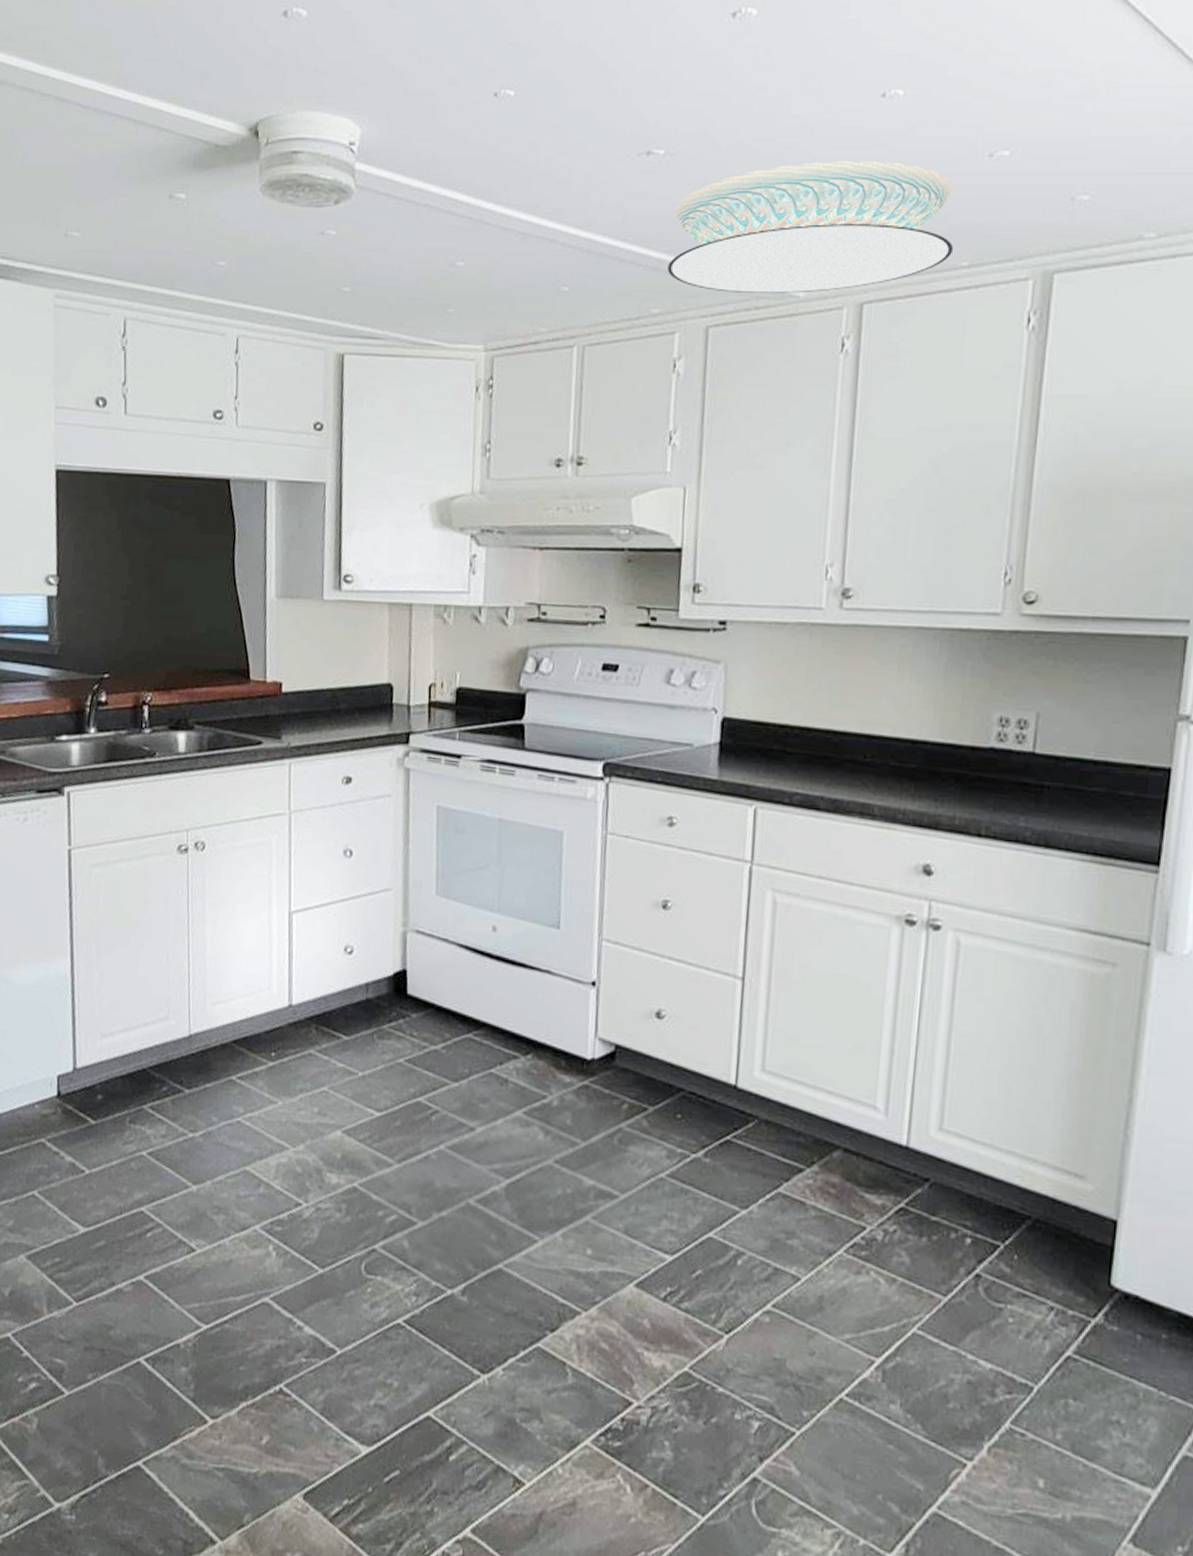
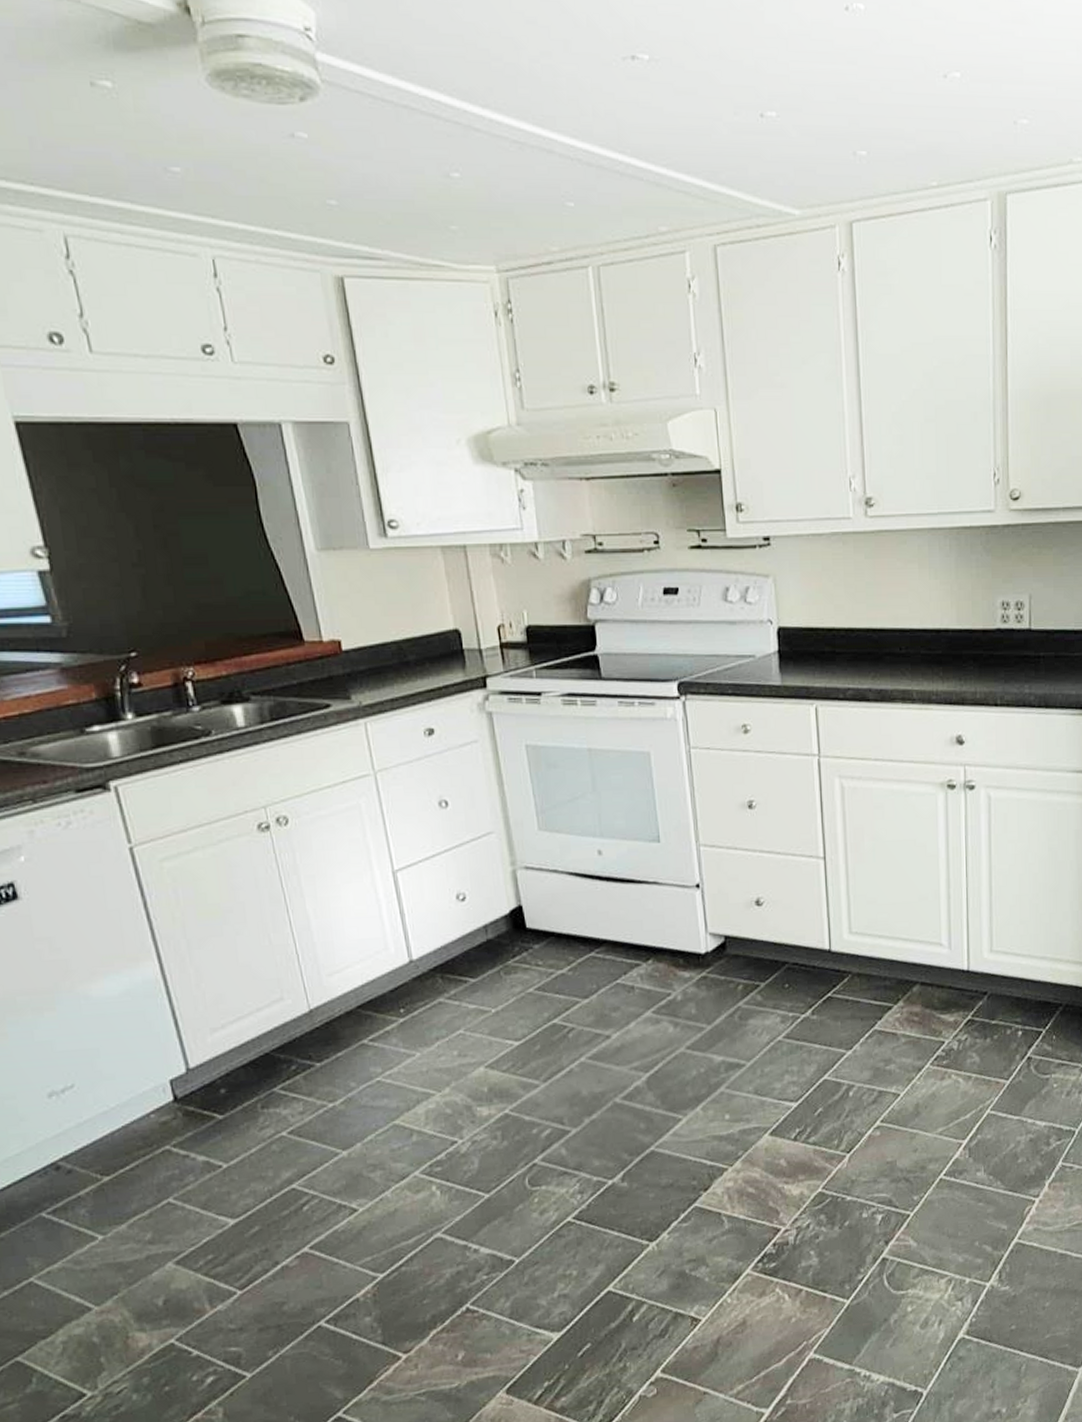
ceiling light: present [667,160,954,293] -> none [668,75,924,211]

